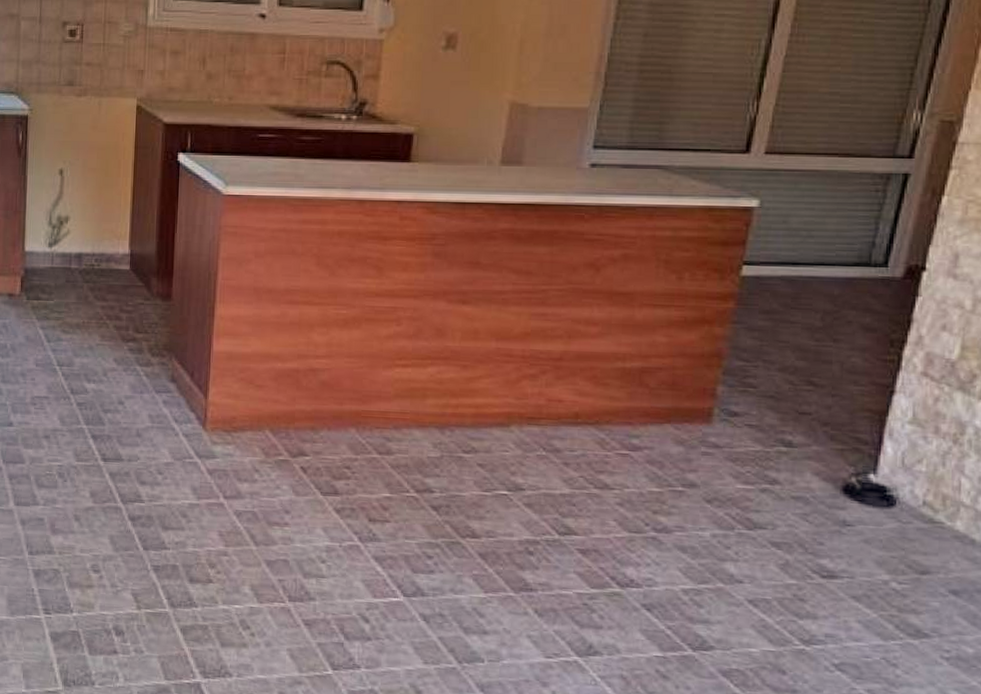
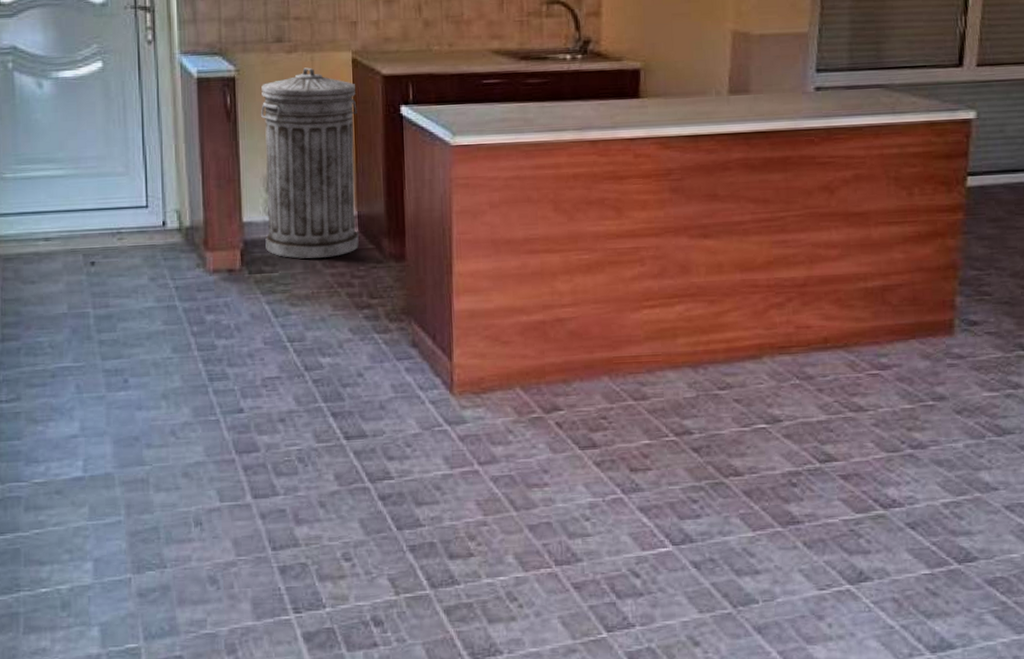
trash can: none [44,111,138,291] -> present [260,67,359,259]

